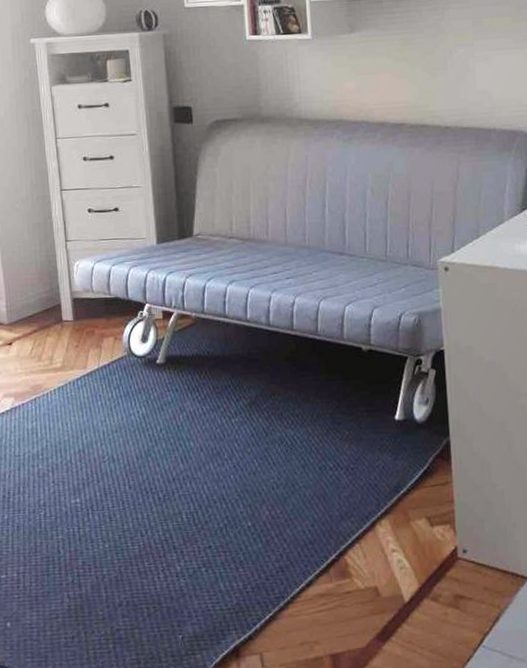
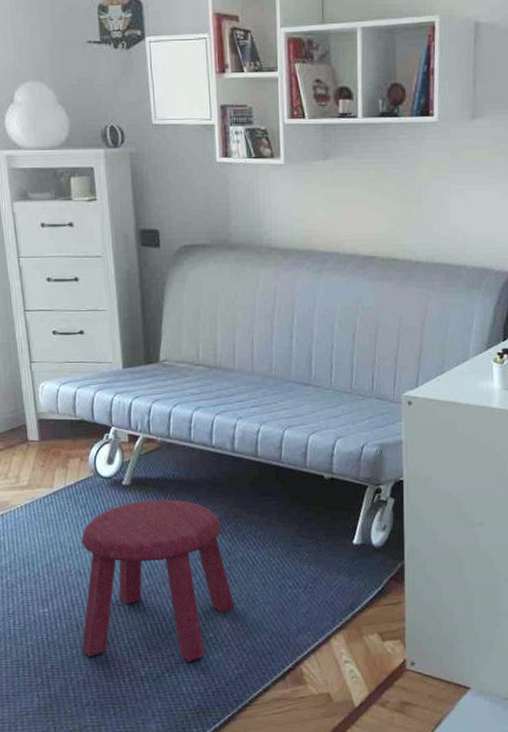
stool: none [114,377,274,555] -> present [81,499,235,662]

